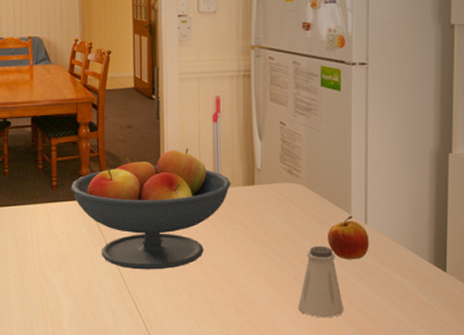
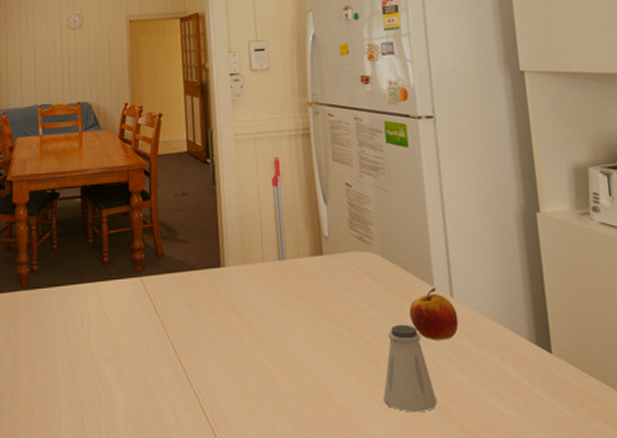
fruit bowl: present [71,147,231,270] -> none [123,215,297,357]

